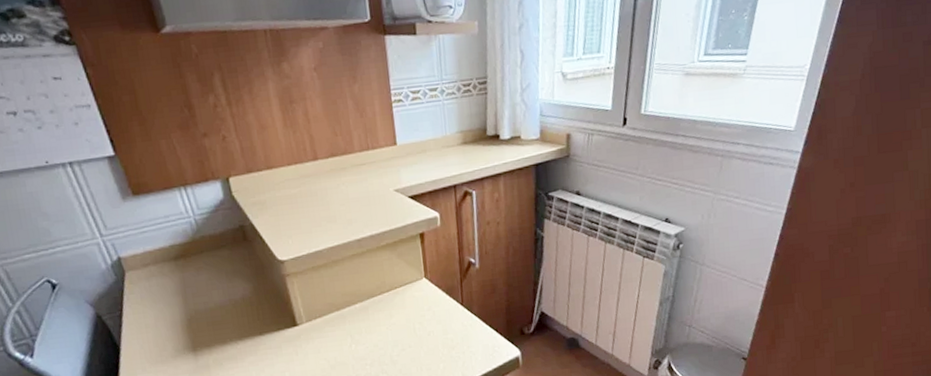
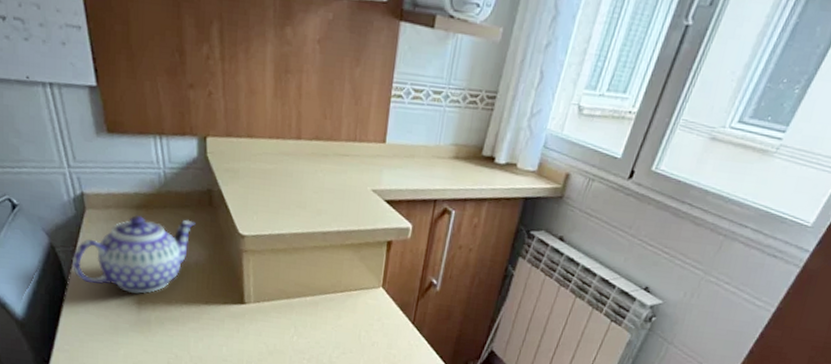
teapot: none [120,258,235,344] -> present [71,214,196,294]

